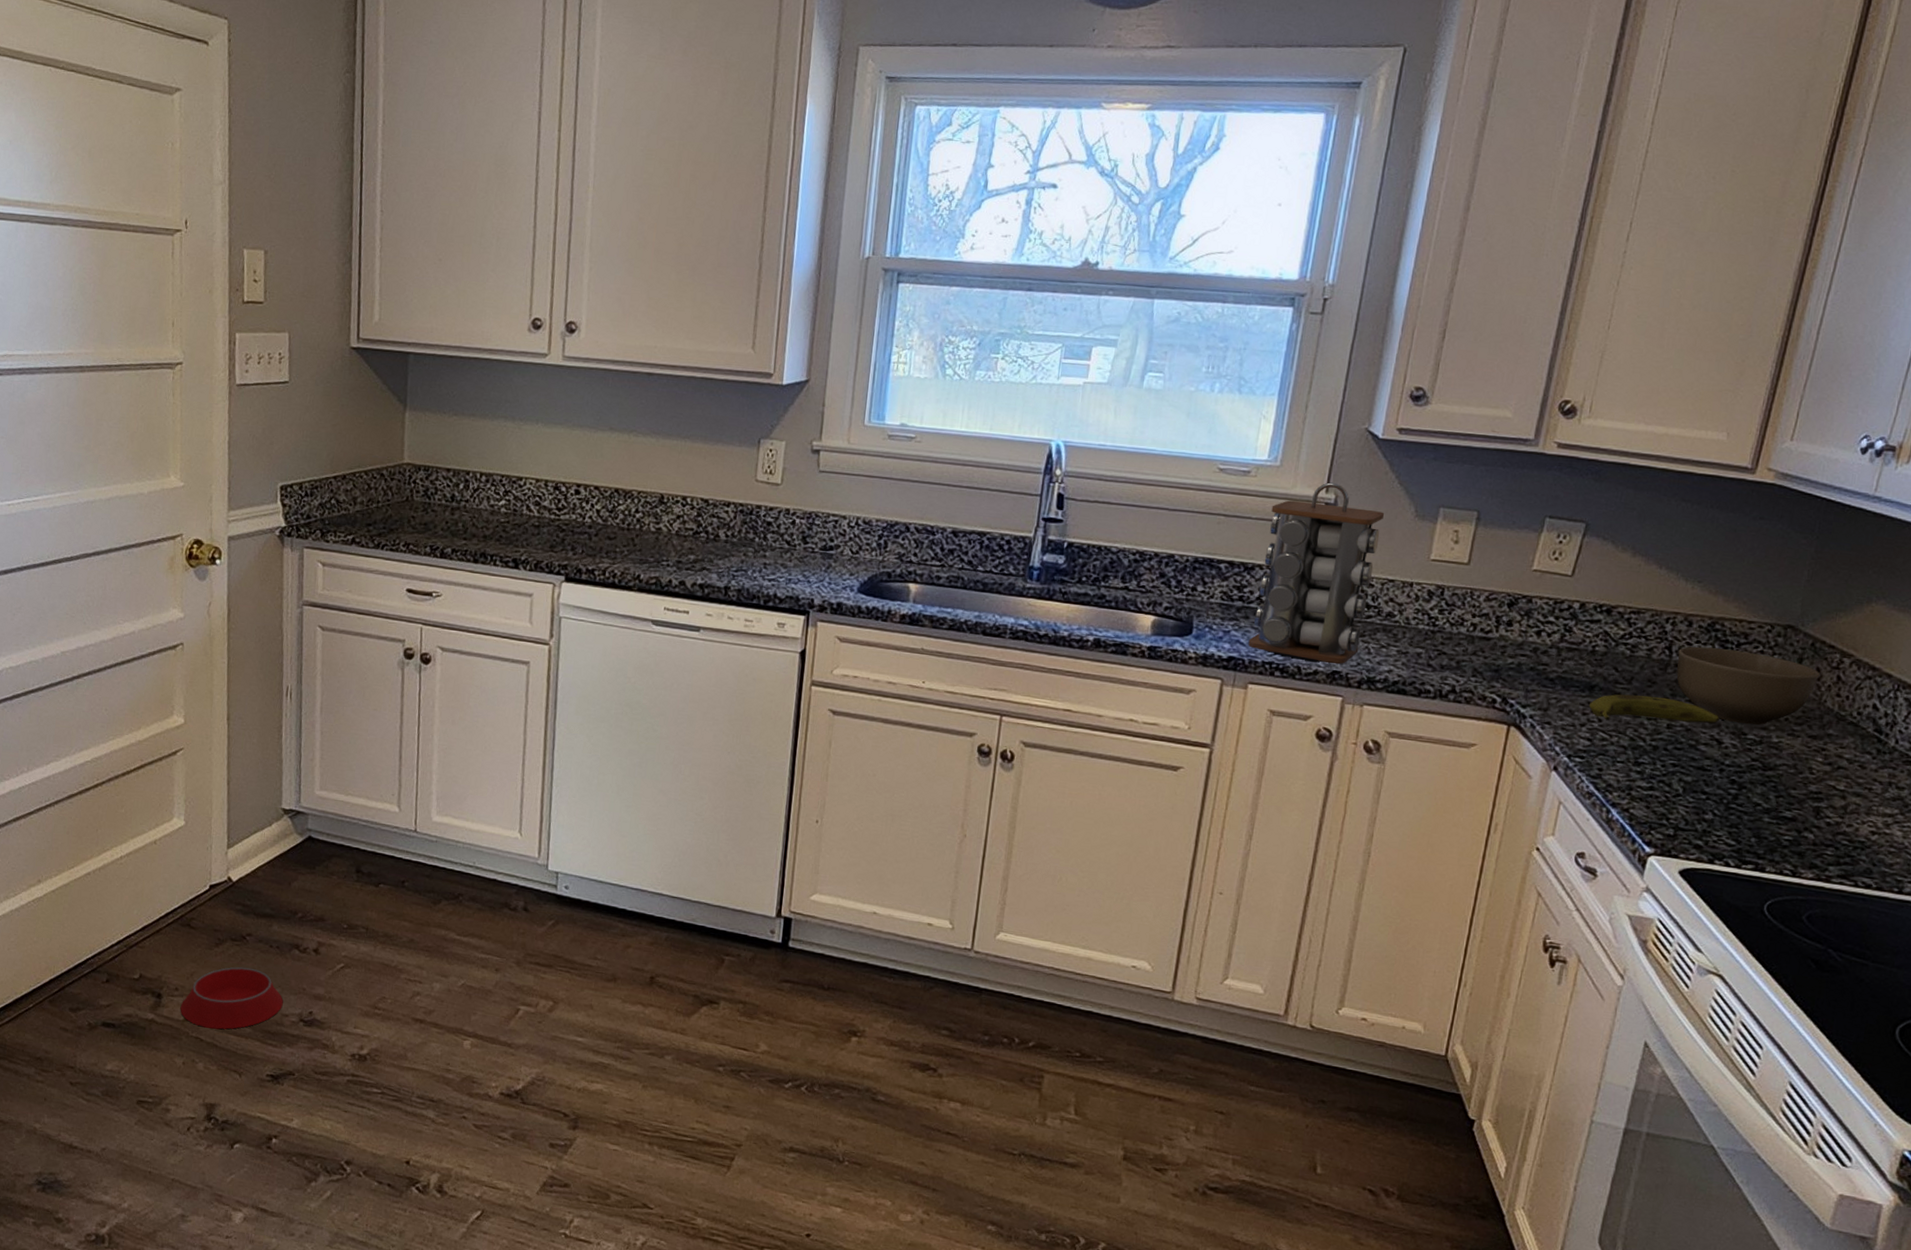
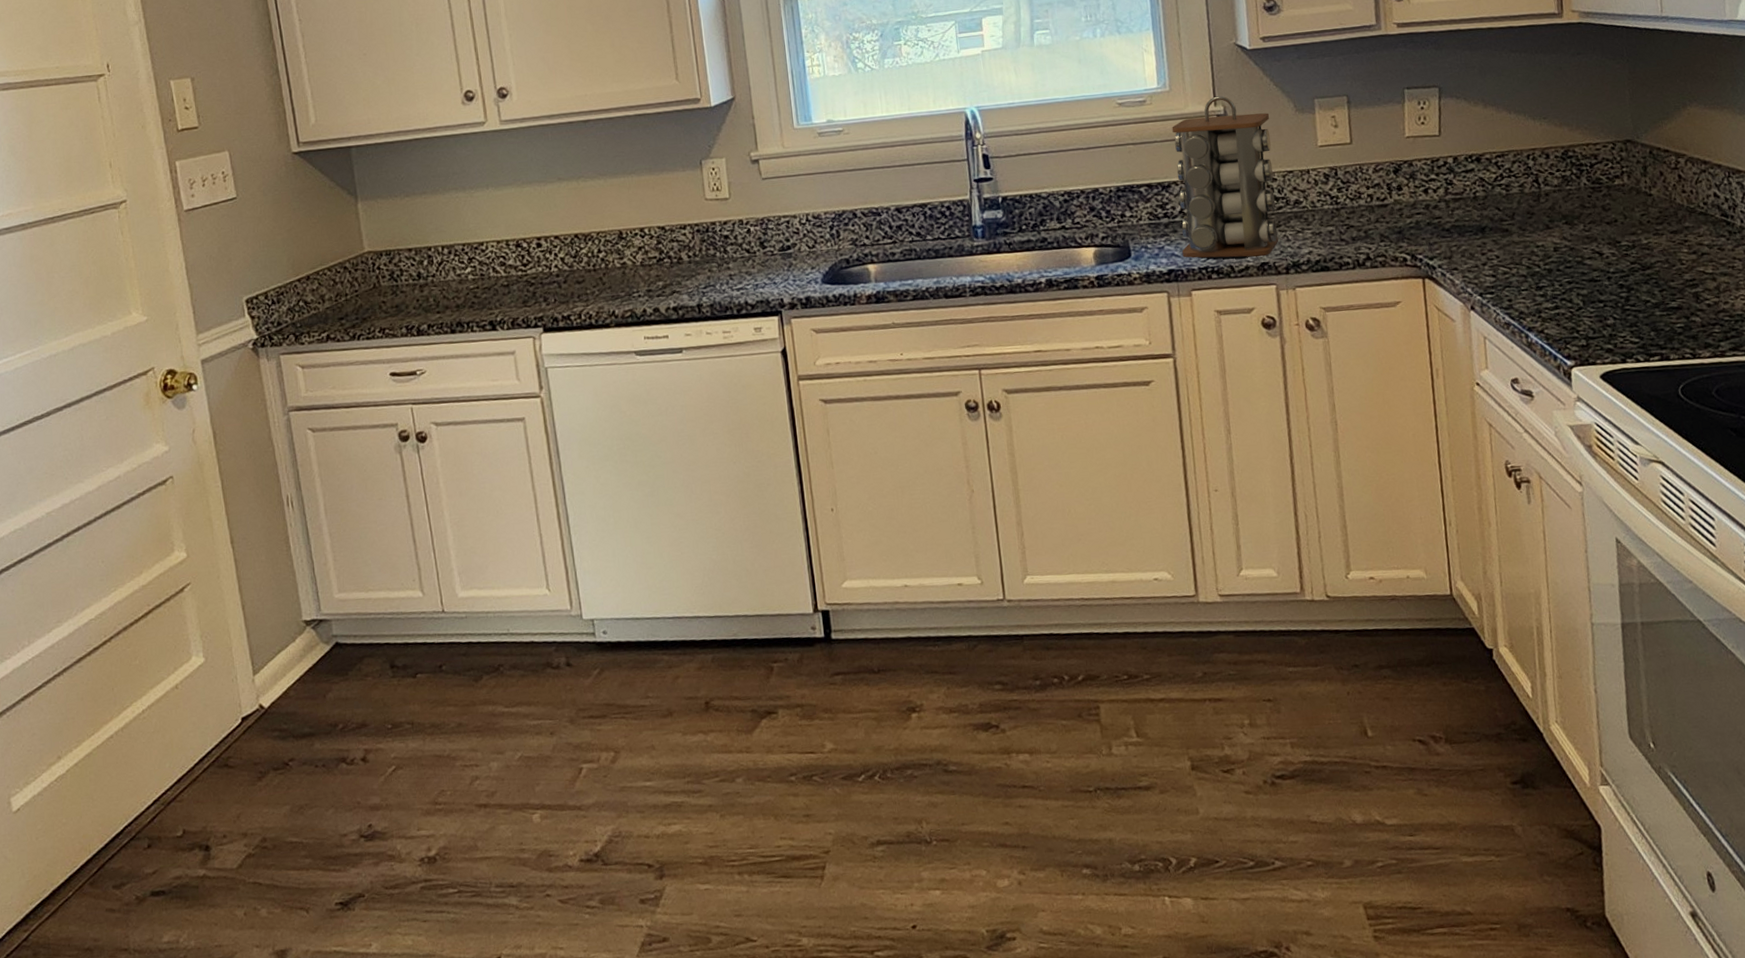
pet bowl: present [180,967,283,1029] -> none [231,794,340,870]
fruit: present [1589,694,1720,723] -> none [1485,224,1595,256]
bowl: present [1676,646,1820,726] -> none [1544,169,1664,234]

